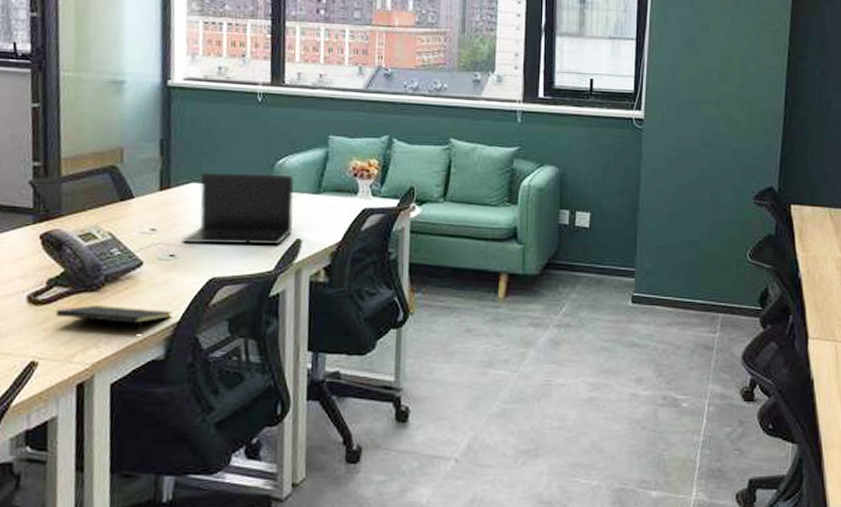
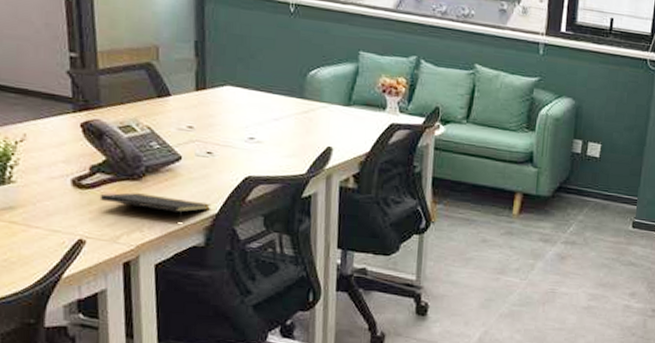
laptop: present [182,173,295,244] -> none [219,77,326,150]

